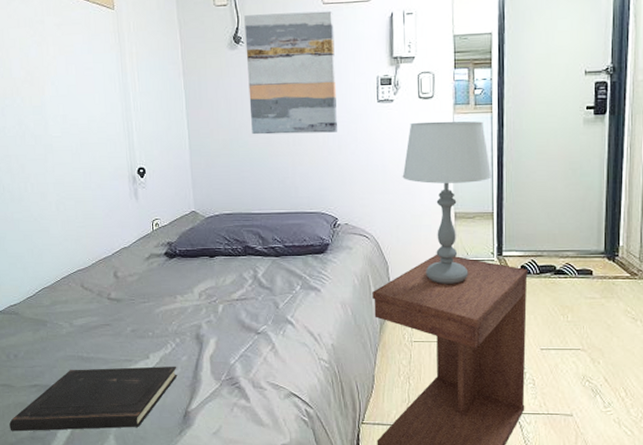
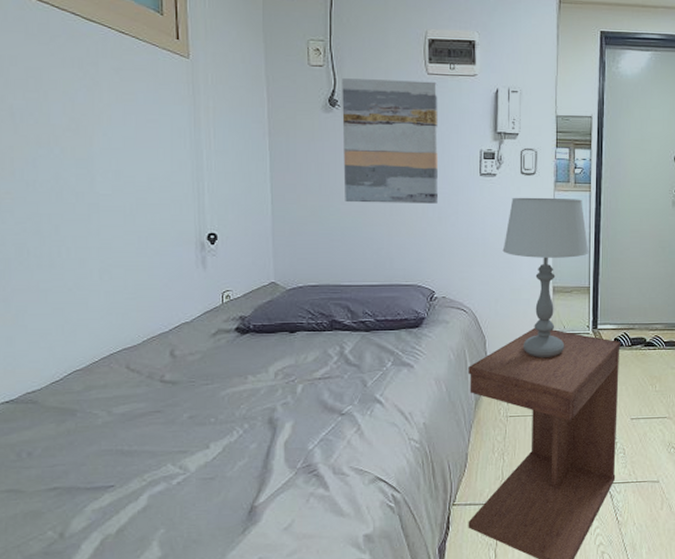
hardcover book: present [9,366,178,432] -> none [14,455,244,548]

